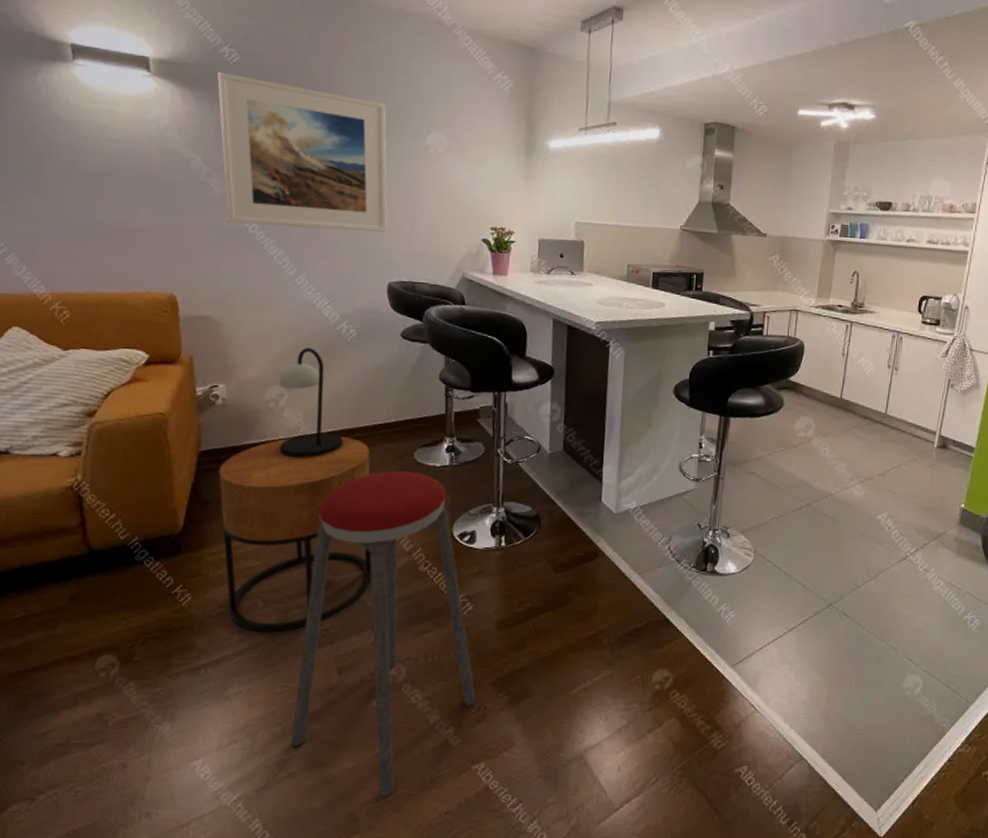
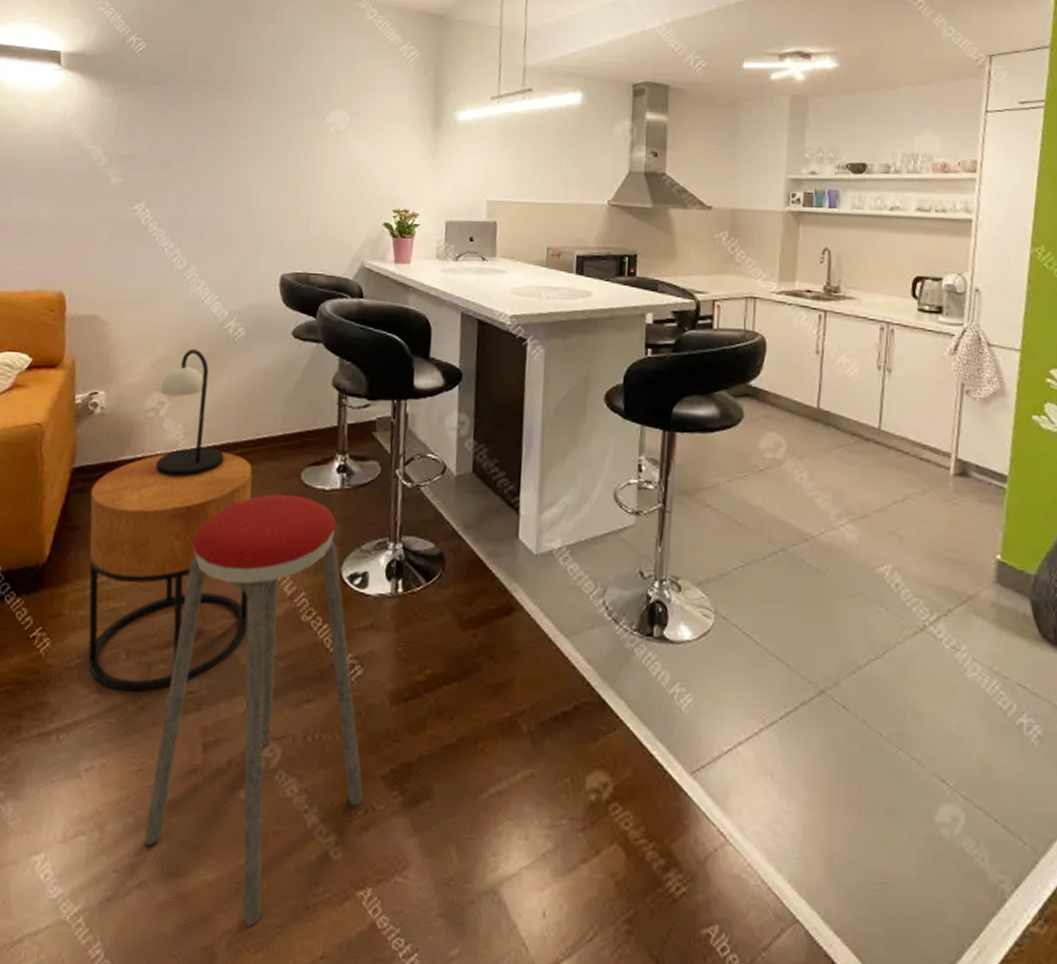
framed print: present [217,71,388,232] -> none [121,61,287,219]

